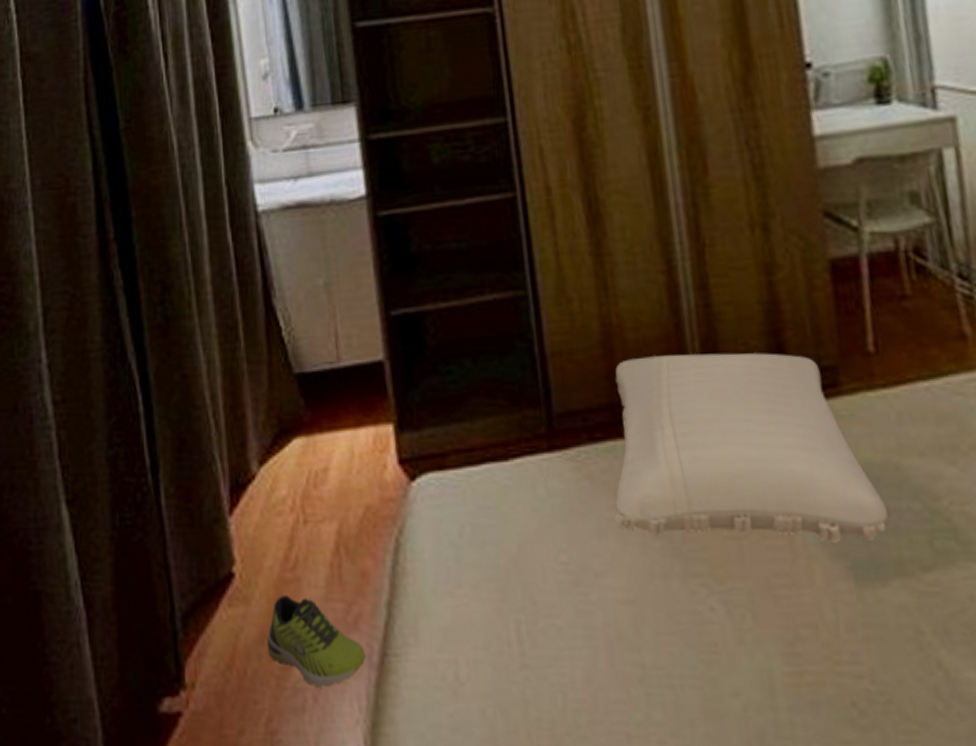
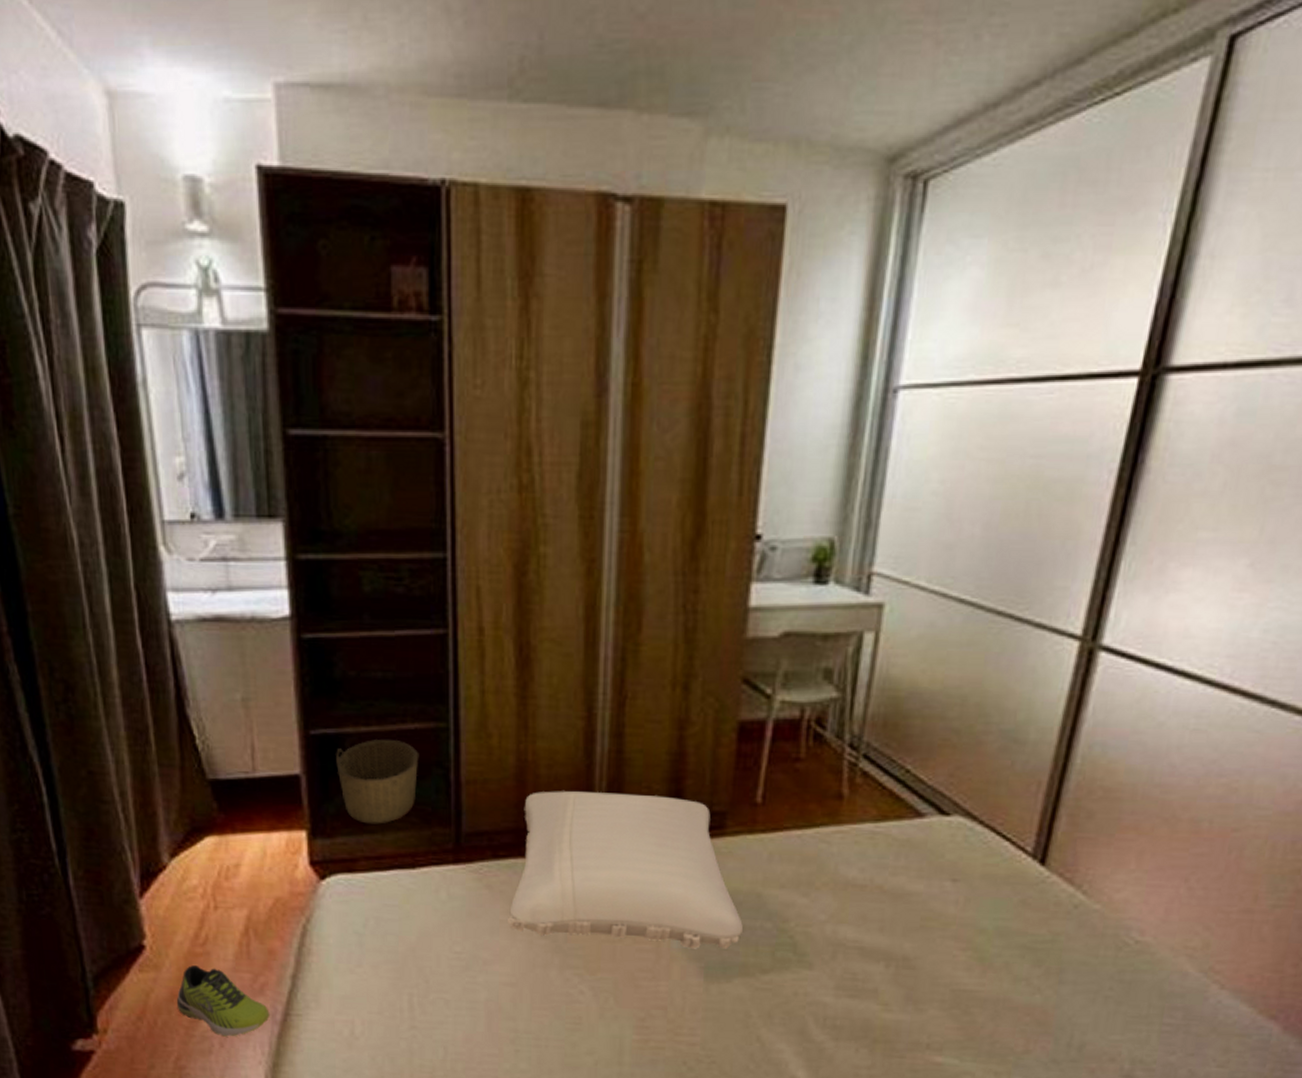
basket: none [417,313,501,411] -> present [336,739,419,824]

